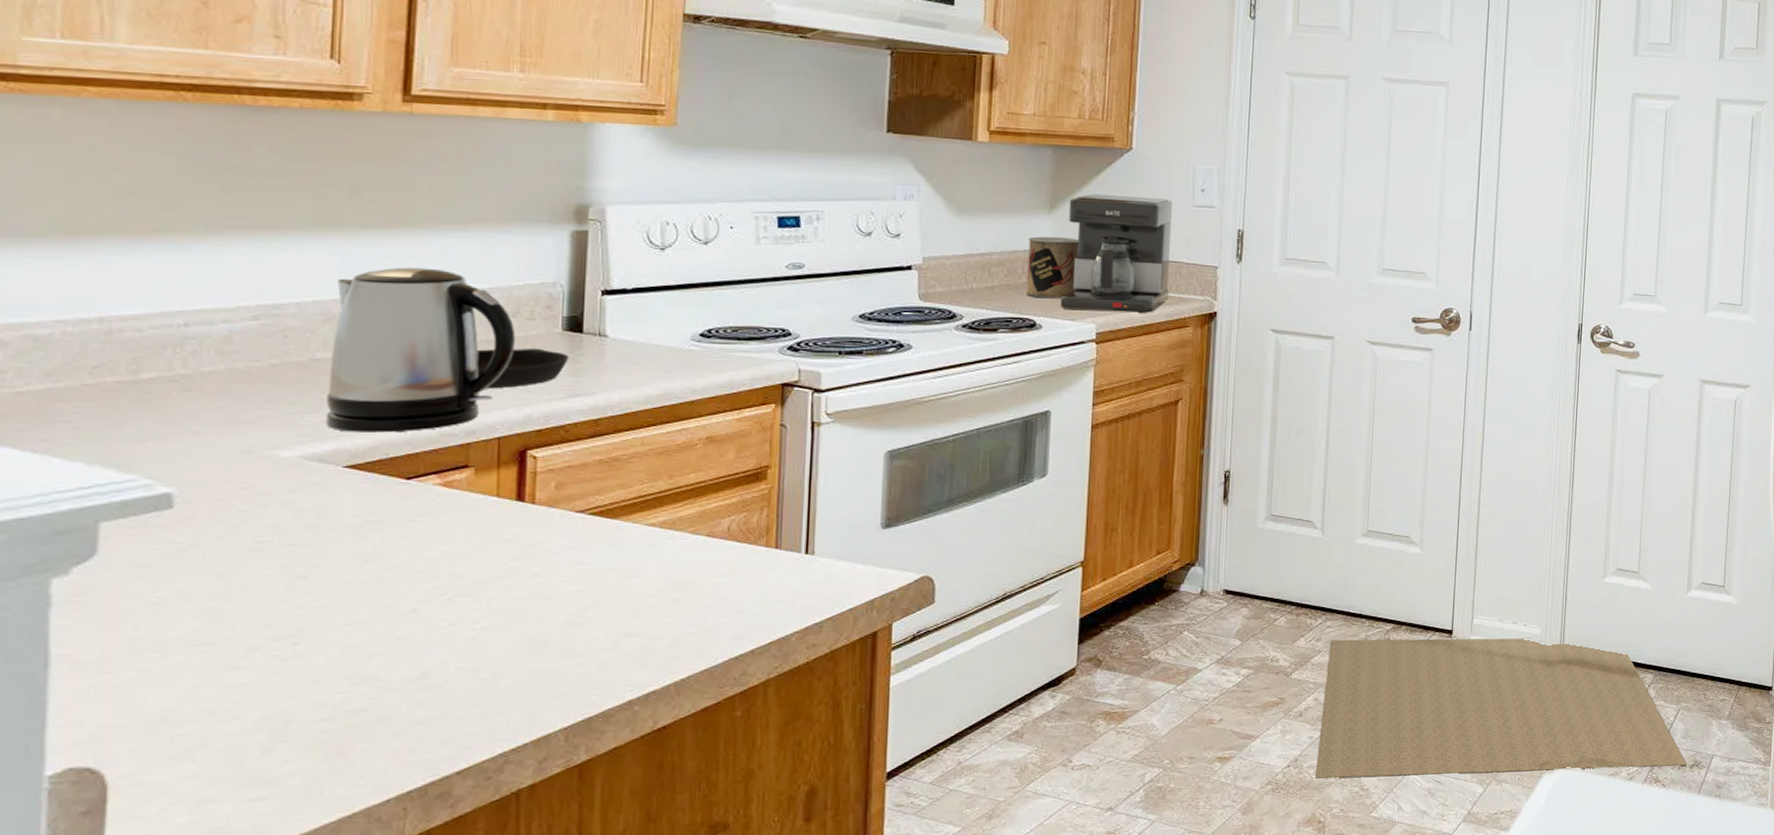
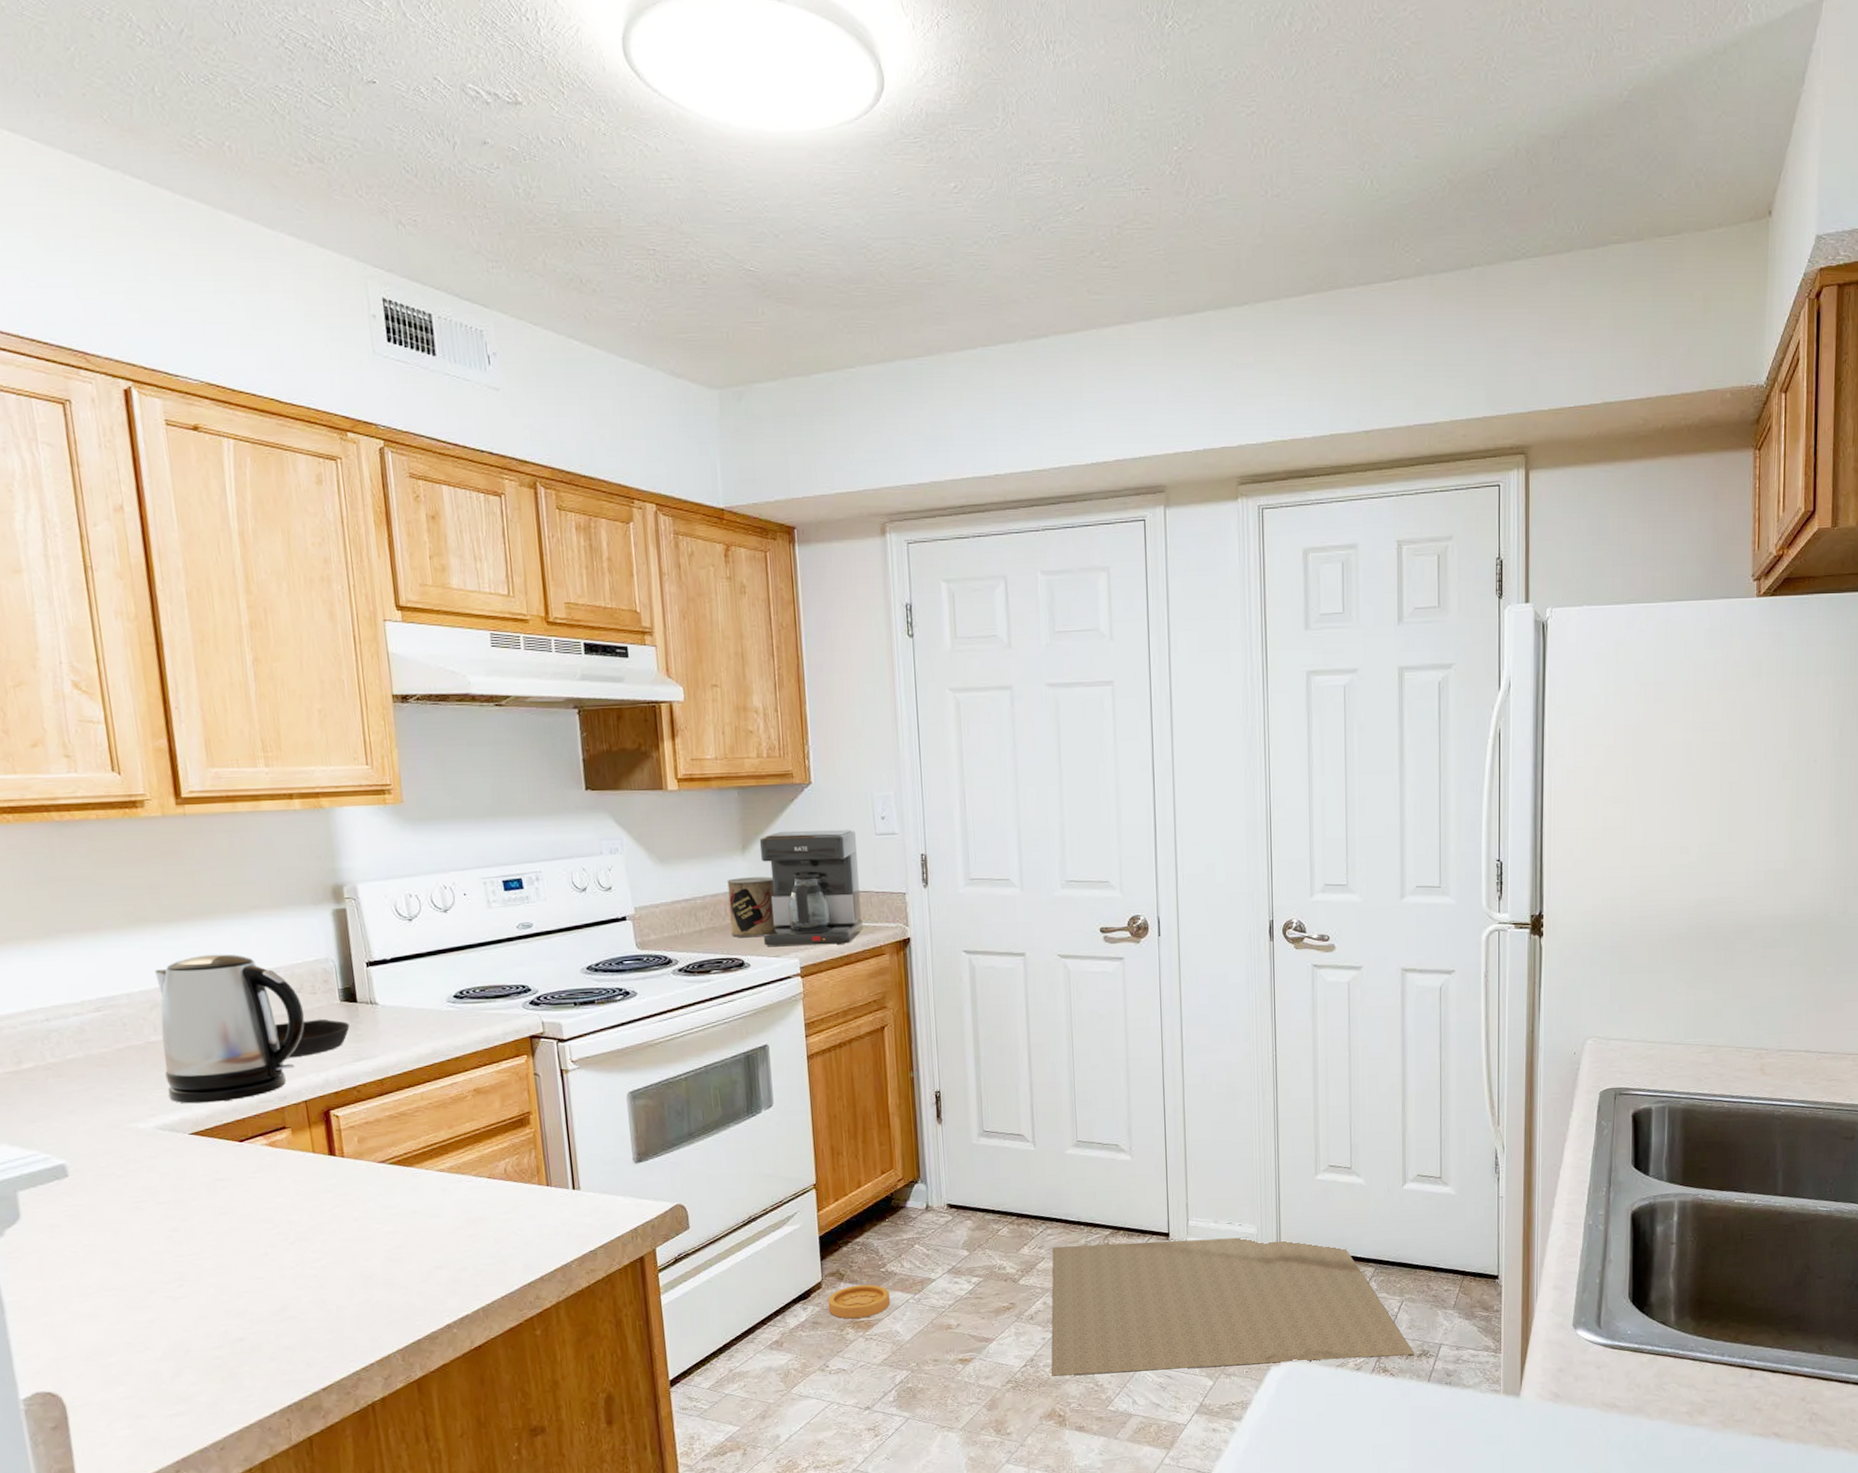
pet bowl: none [1079,672,1151,710] -> present [827,1284,891,1319]

